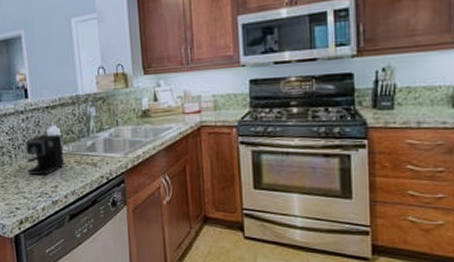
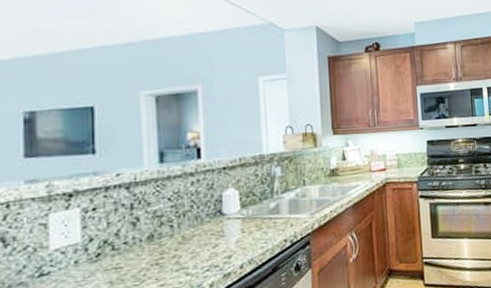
coffee maker: present [25,134,99,176] -> none [193,197,282,246]

